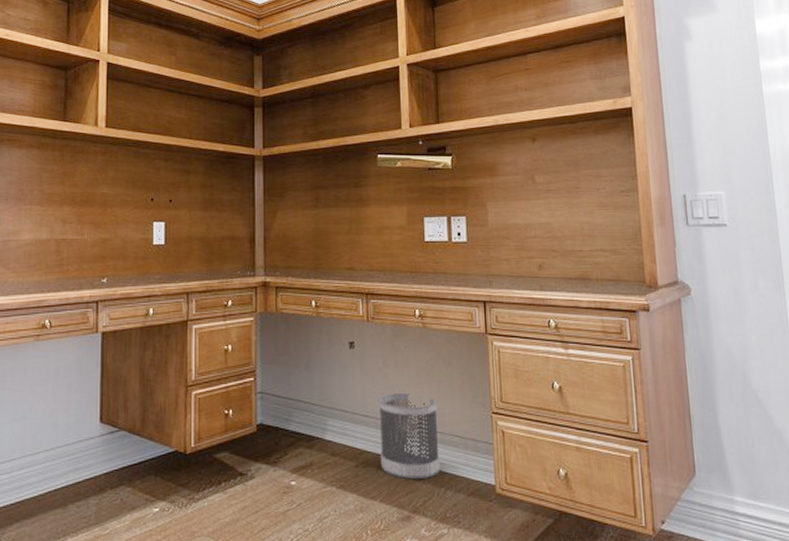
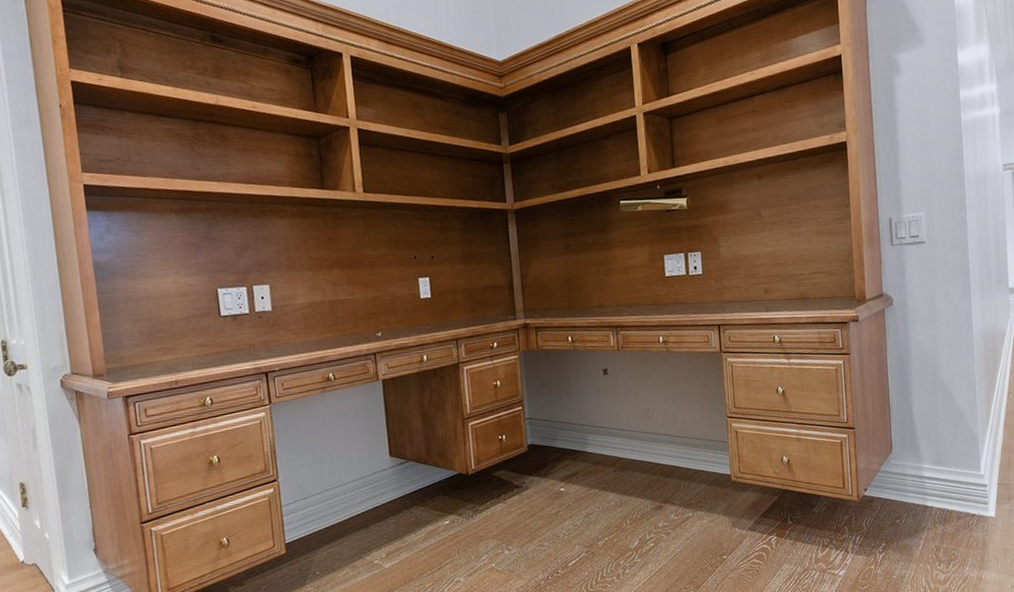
wastebasket: present [378,394,440,479] -> none [630,408,685,477]

